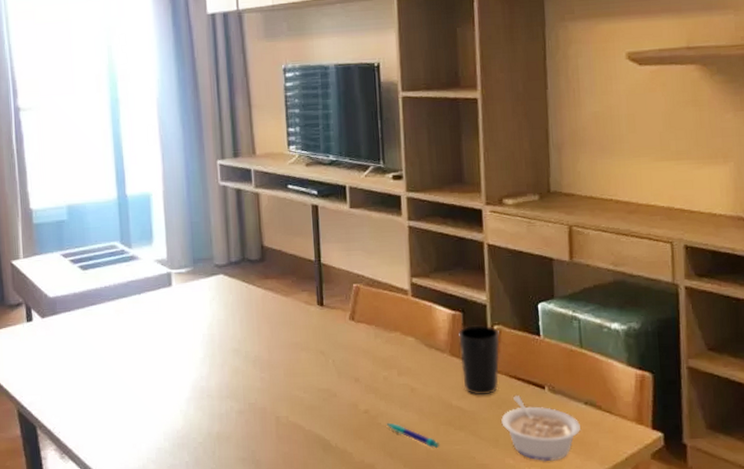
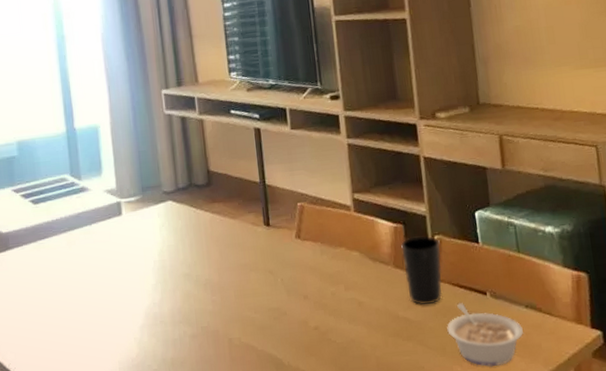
pen: present [386,422,439,449] -> none [336,337,389,361]

